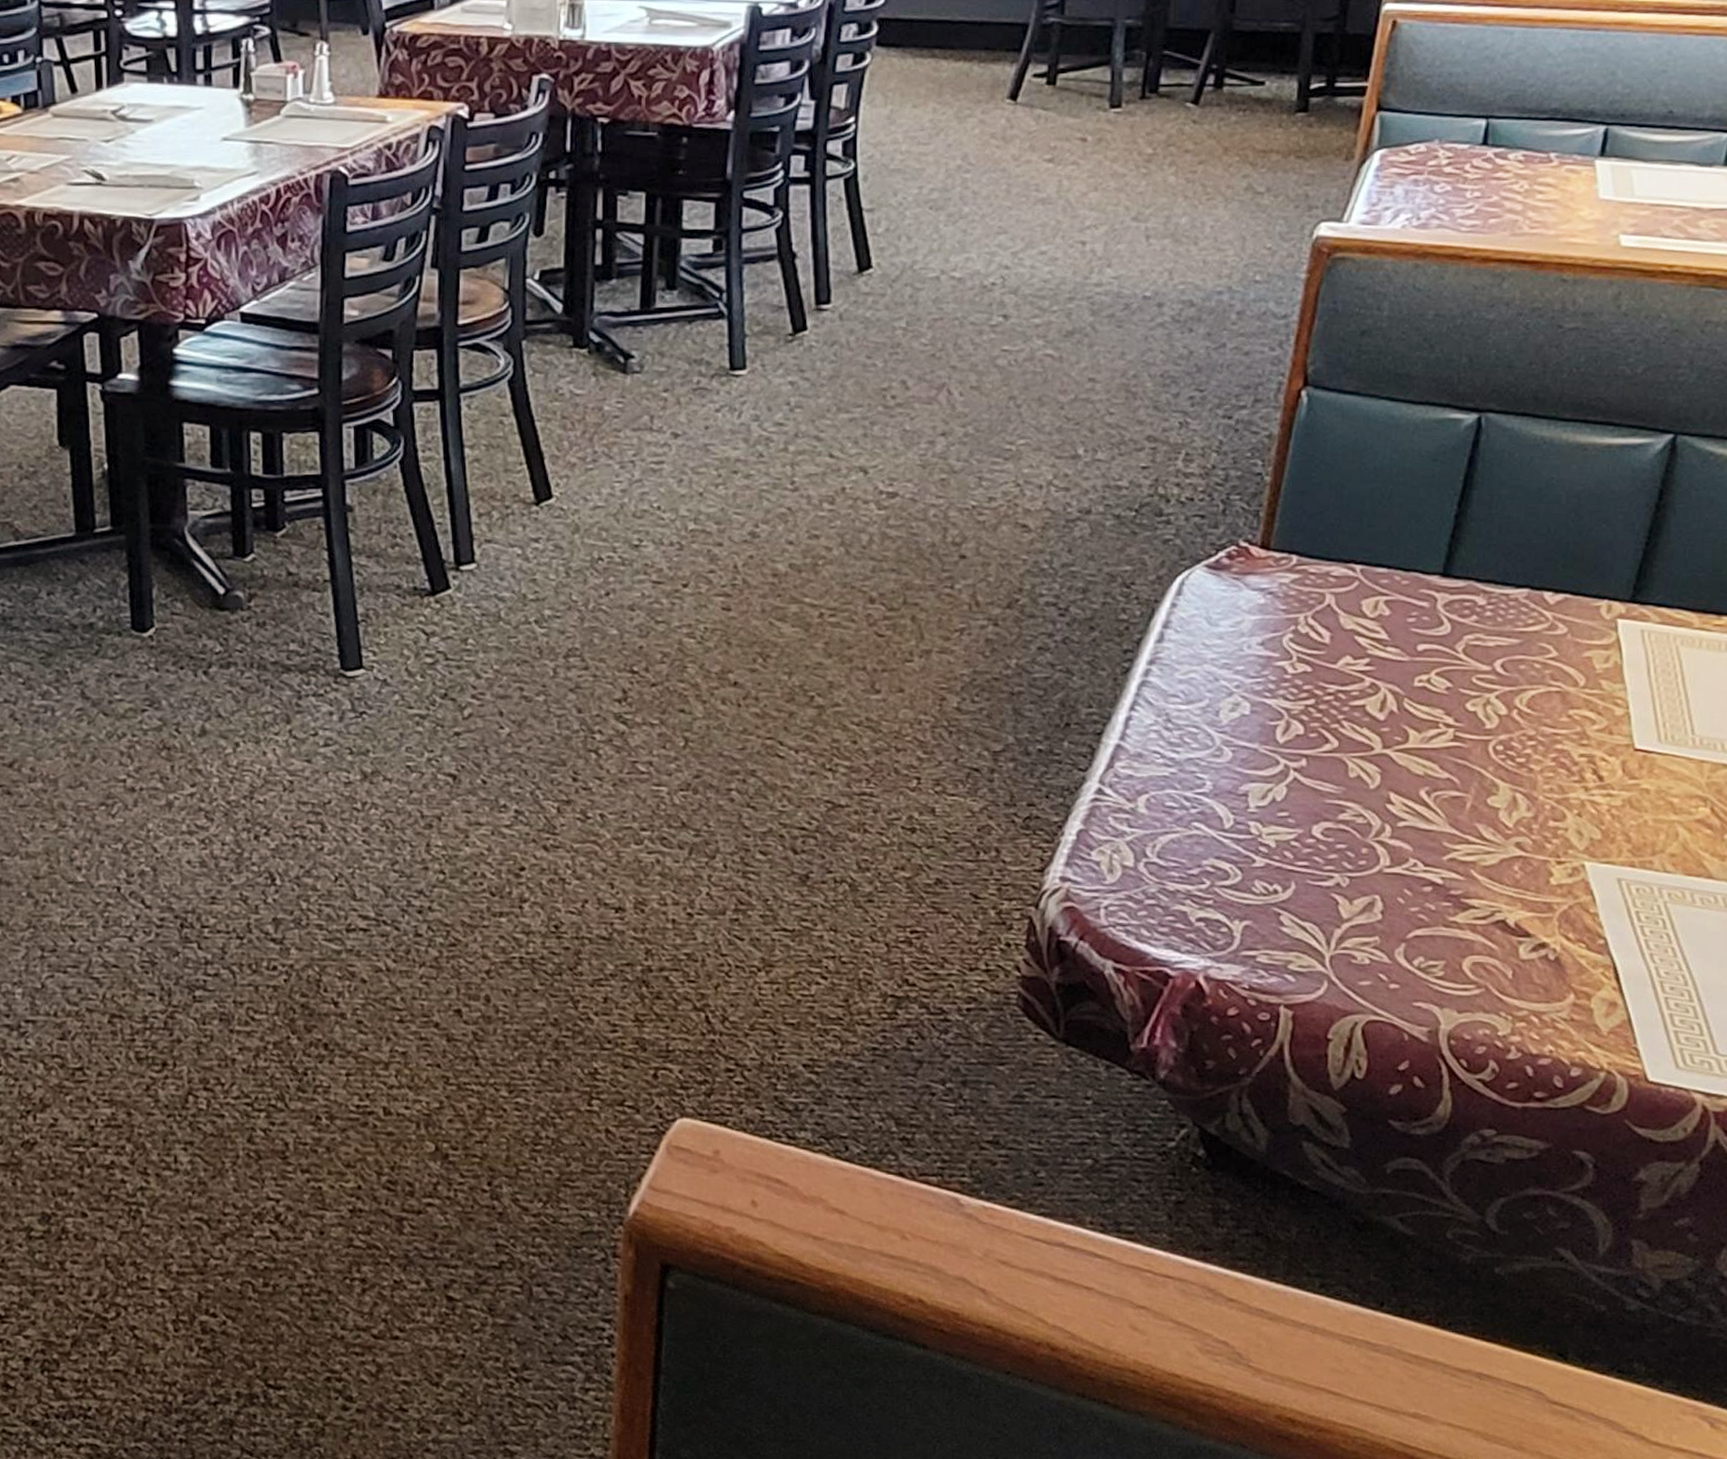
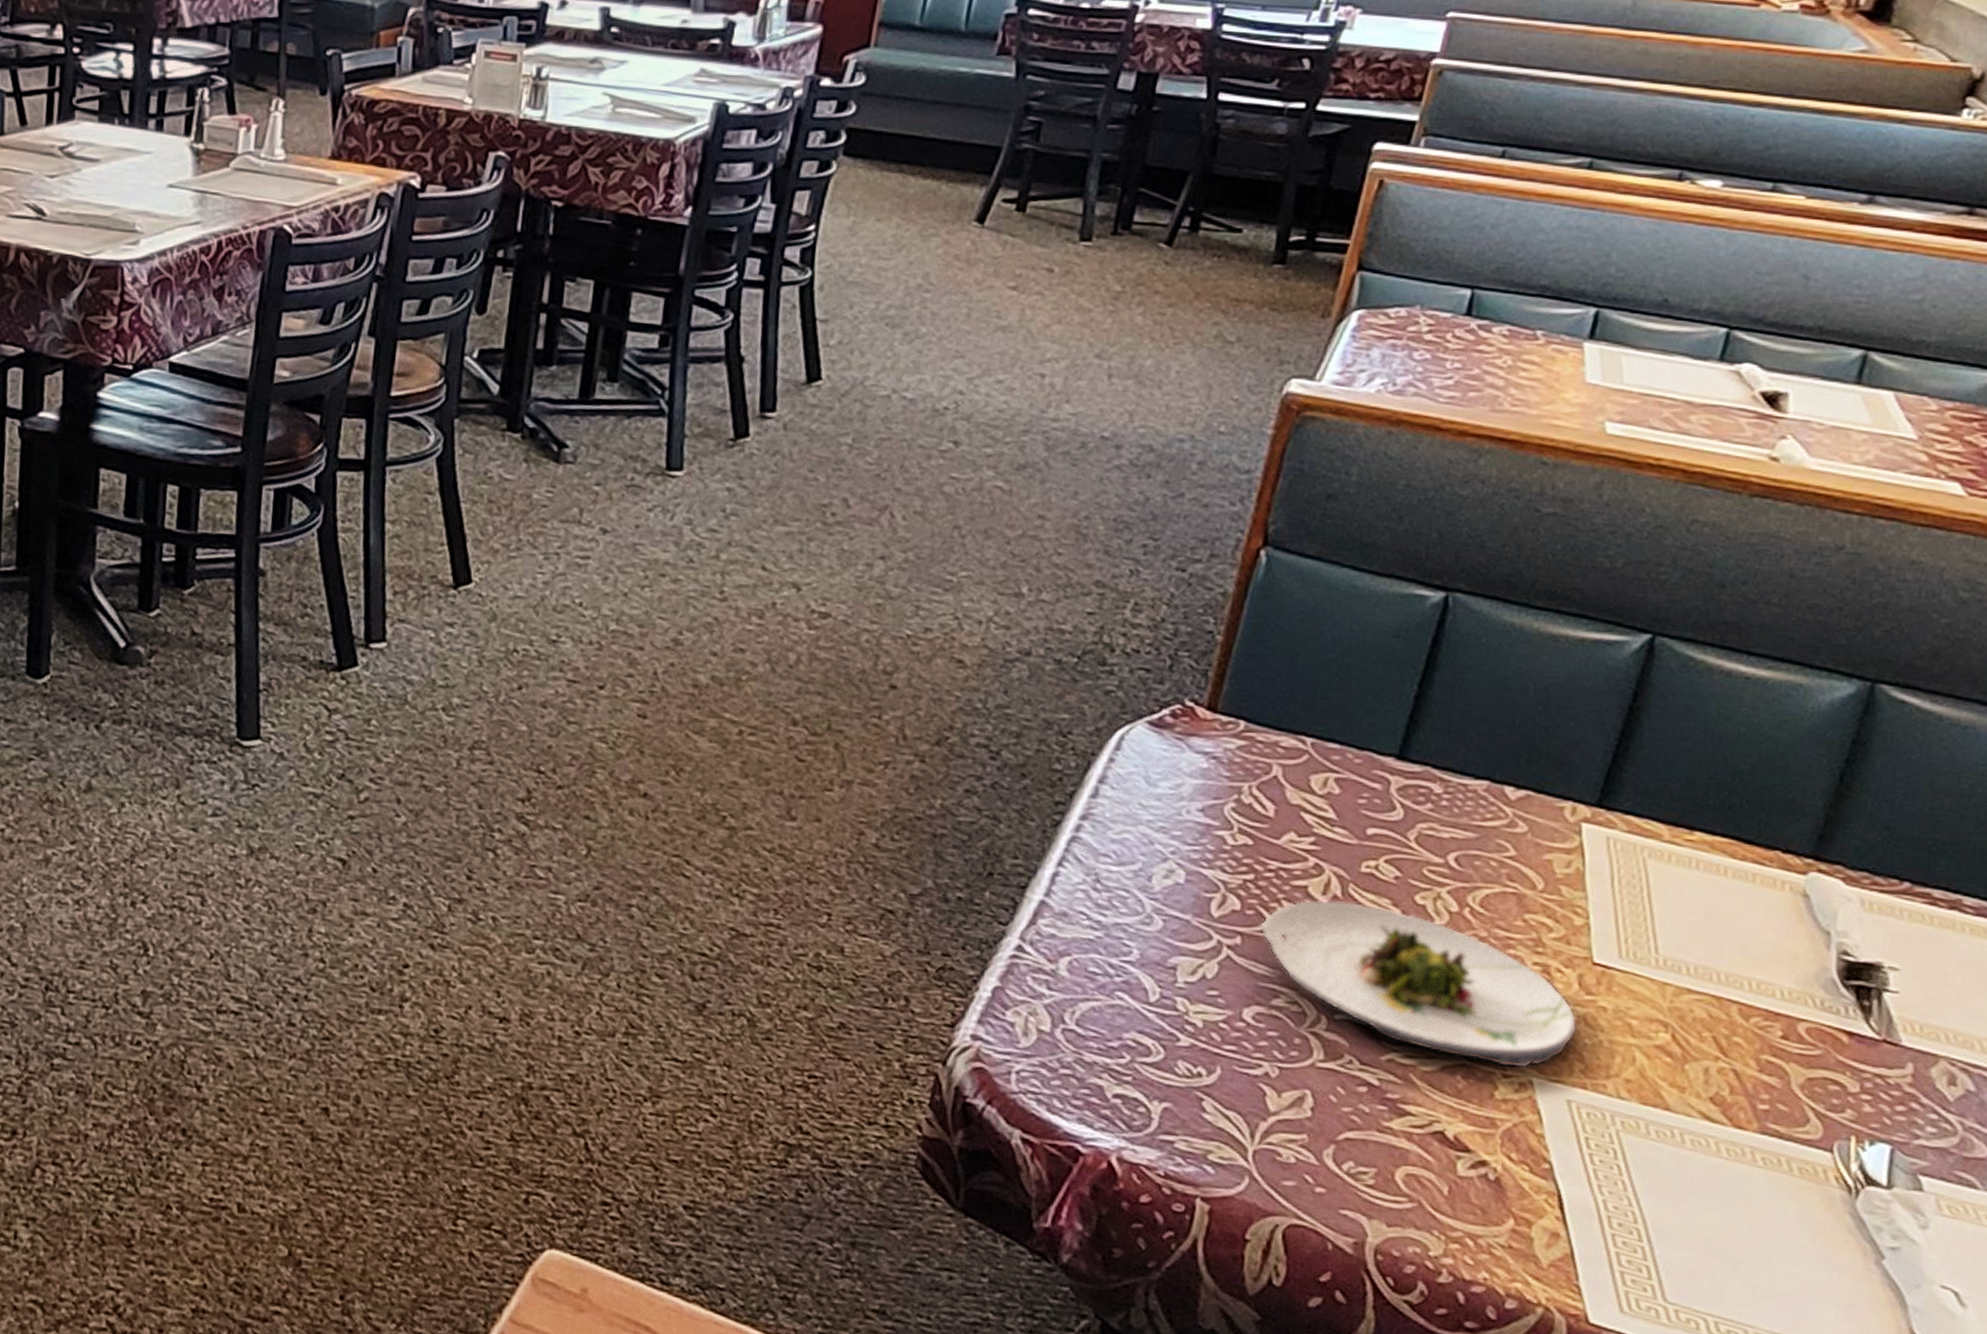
salad plate: none [1323,715,1624,855] -> present [1259,899,1578,1069]

